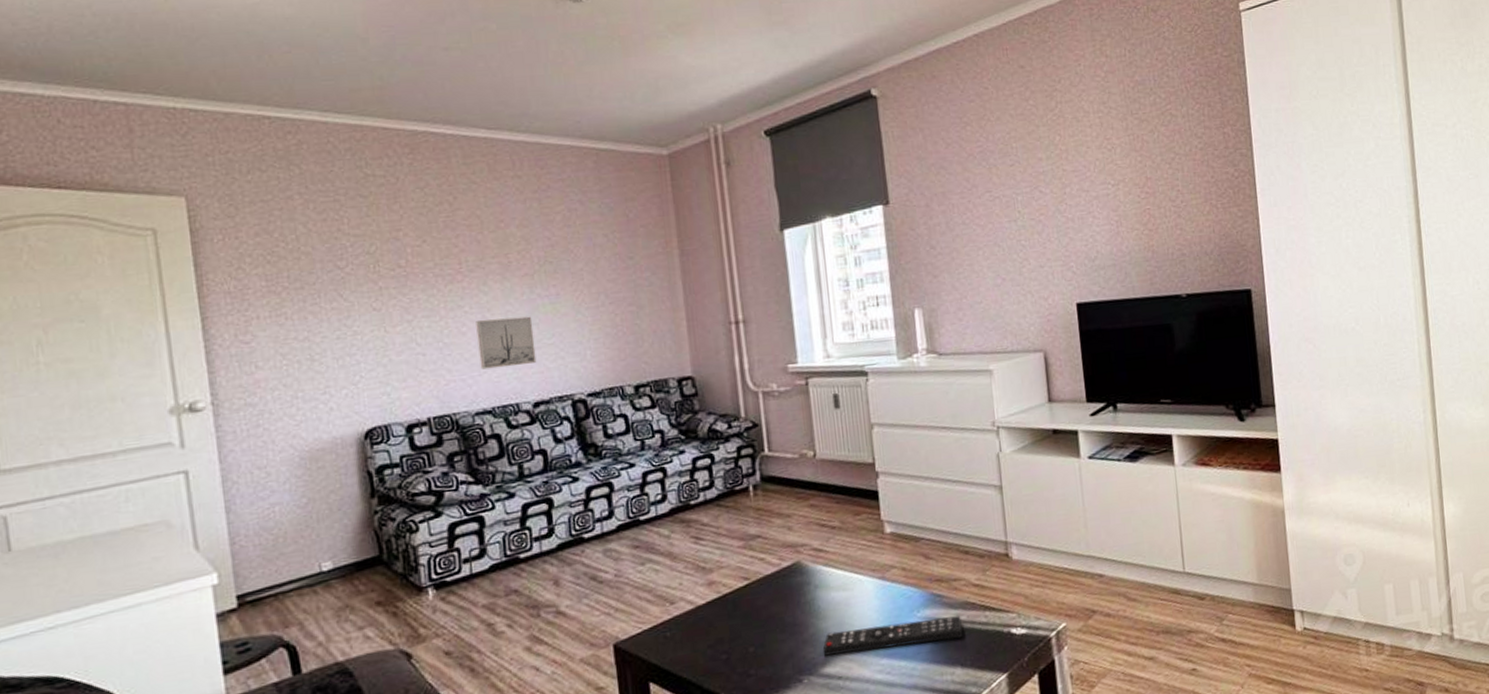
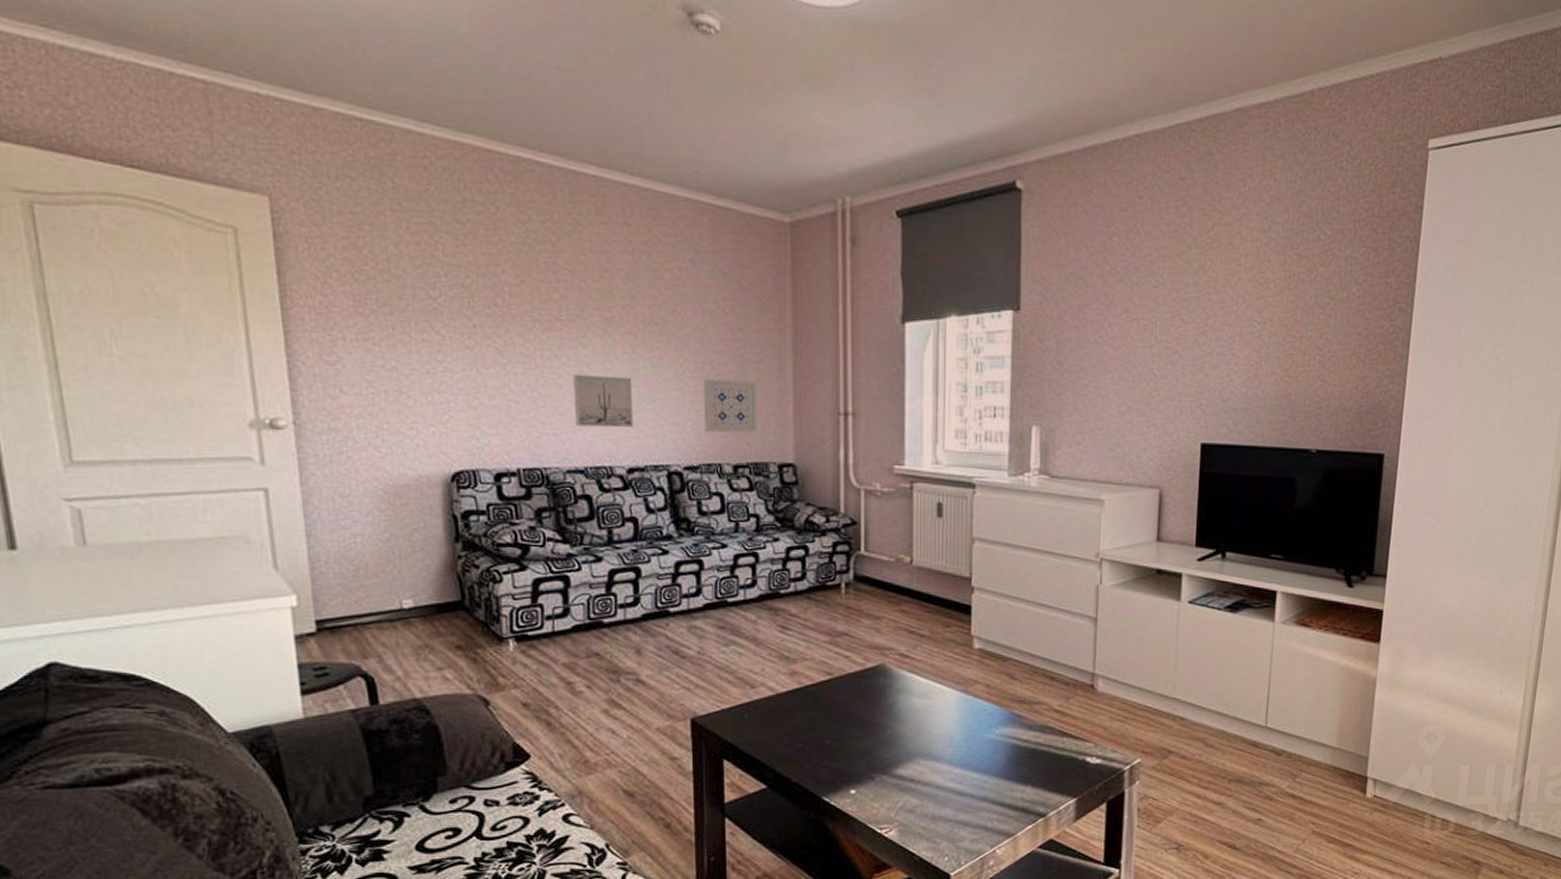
wall art: none [599,304,654,358] -> present [704,379,757,433]
remote control: present [822,615,963,656] -> none [897,736,1038,759]

